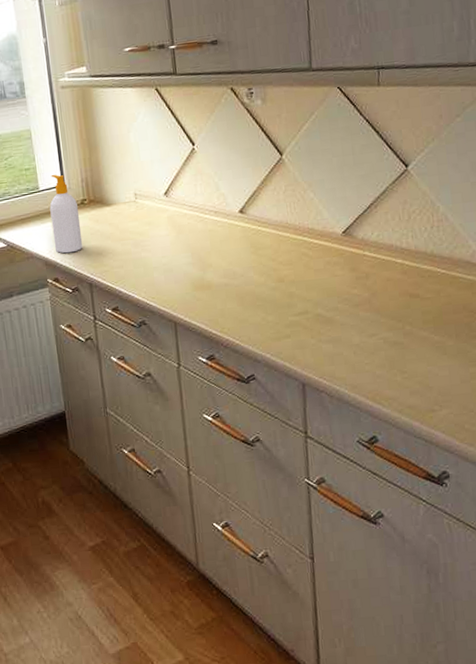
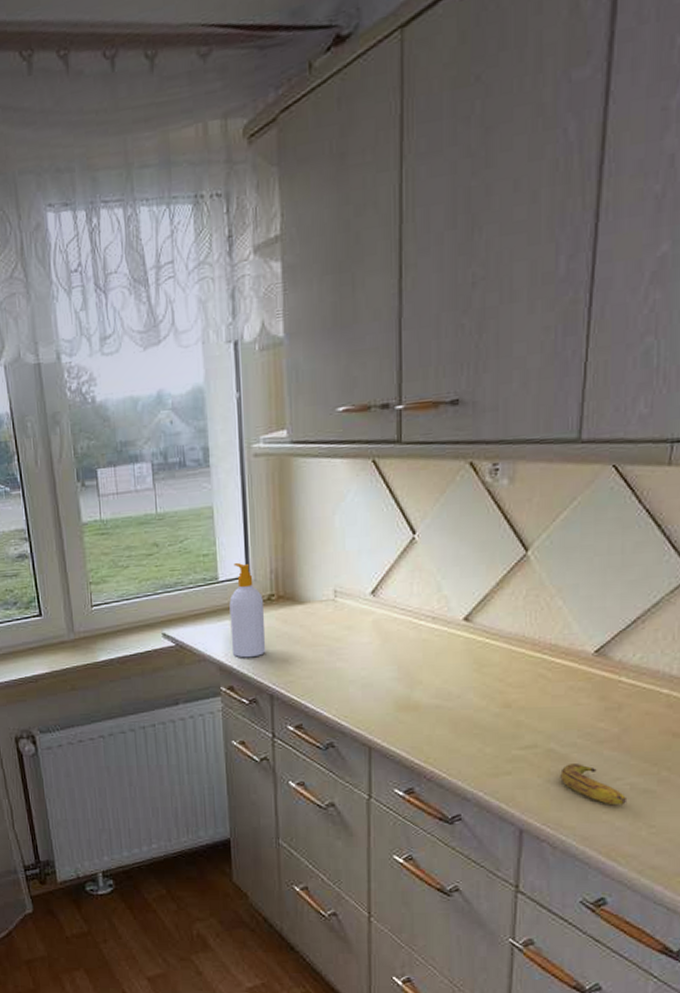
banana: none [328,324,383,357] -> present [560,764,628,805]

